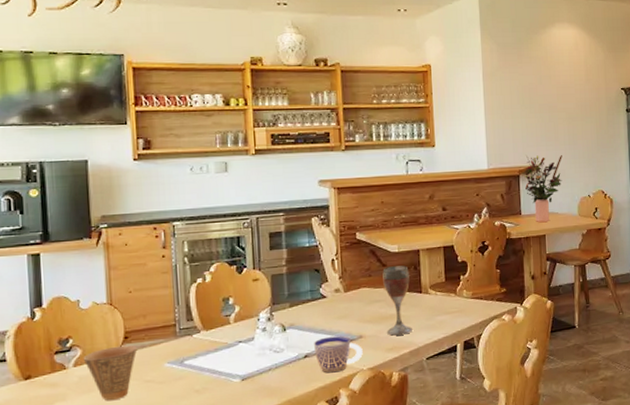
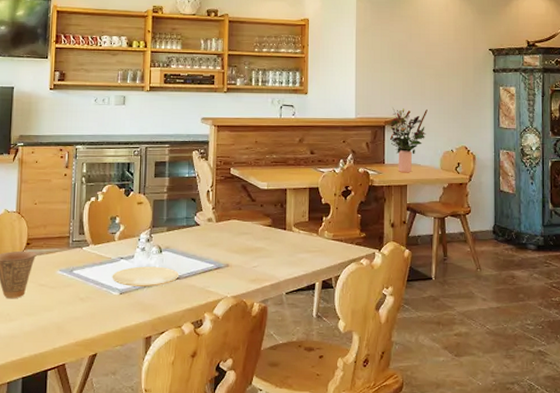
plate: none [230,346,308,371] -> present [112,266,179,288]
cup: present [314,335,363,373] -> none [185,262,228,297]
cup: present [382,265,412,336] -> none [251,202,276,268]

